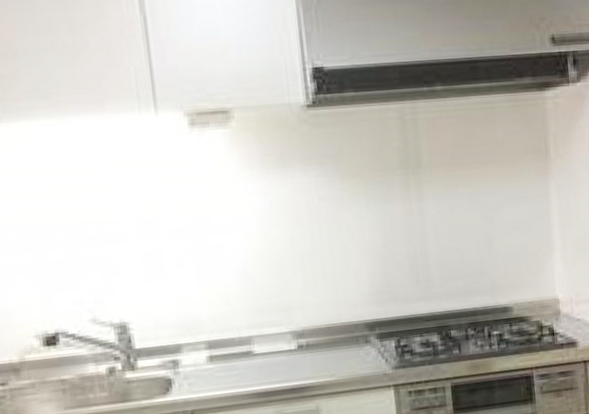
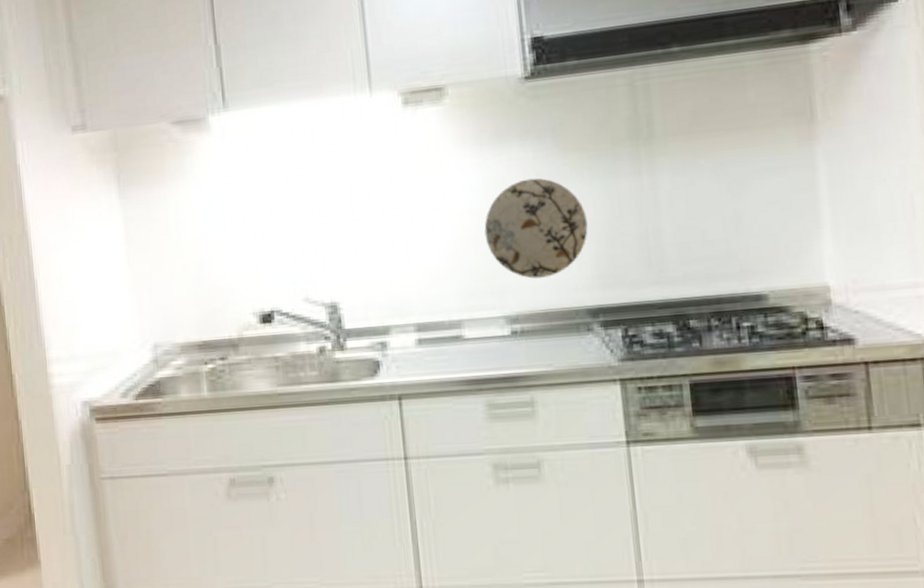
decorative plate: none [271,201,365,296] -> present [484,178,588,279]

